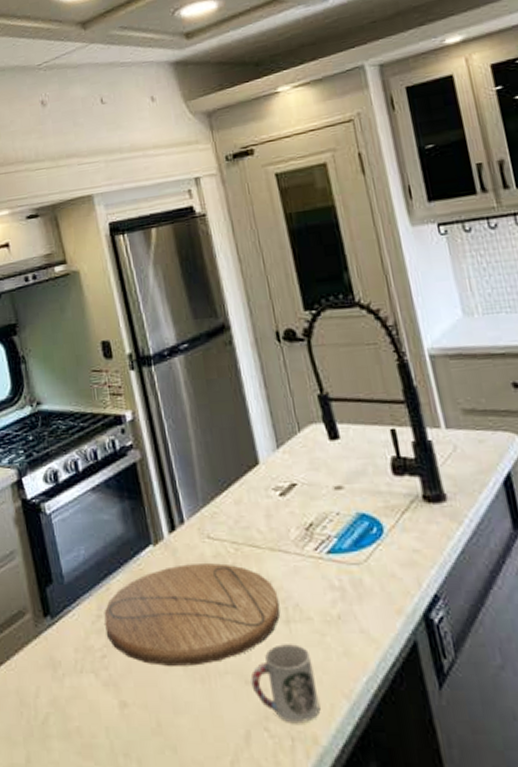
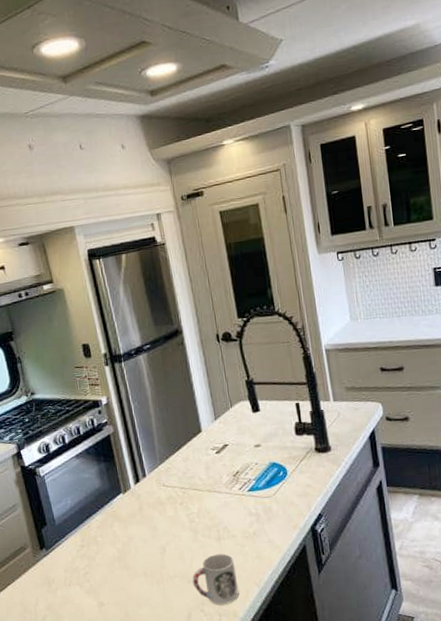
cutting board: present [104,563,280,666] -> none [86,503,214,576]

